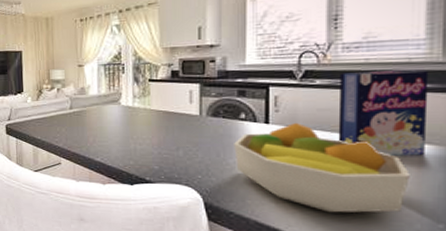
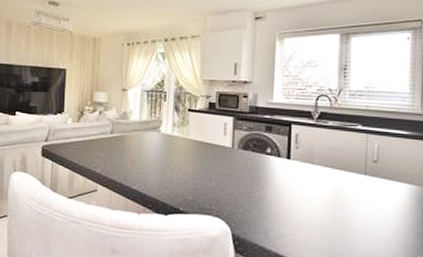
fruit bowl: present [234,122,410,213] -> none [260,159,398,246]
cereal box: present [338,70,429,156] -> none [344,117,412,194]

